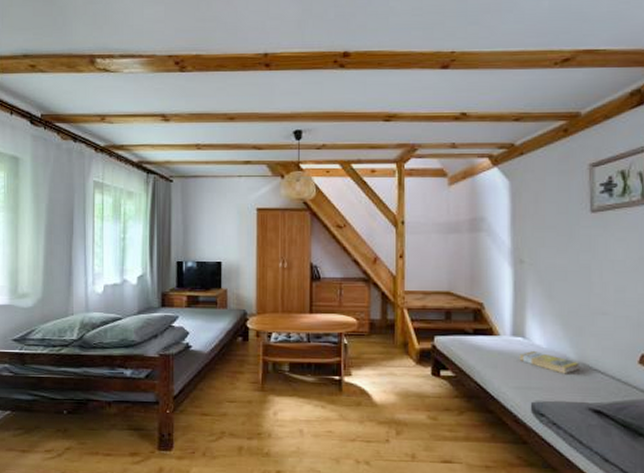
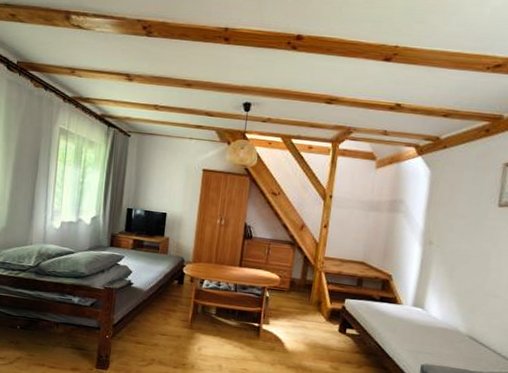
book: present [519,351,579,374] -> none [416,321,468,344]

